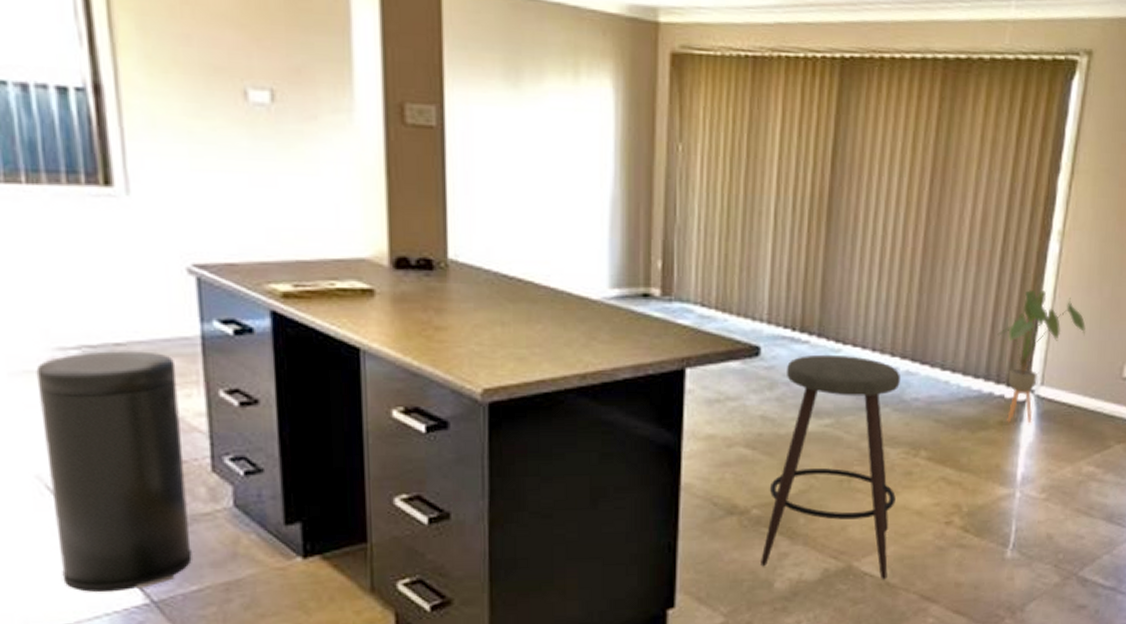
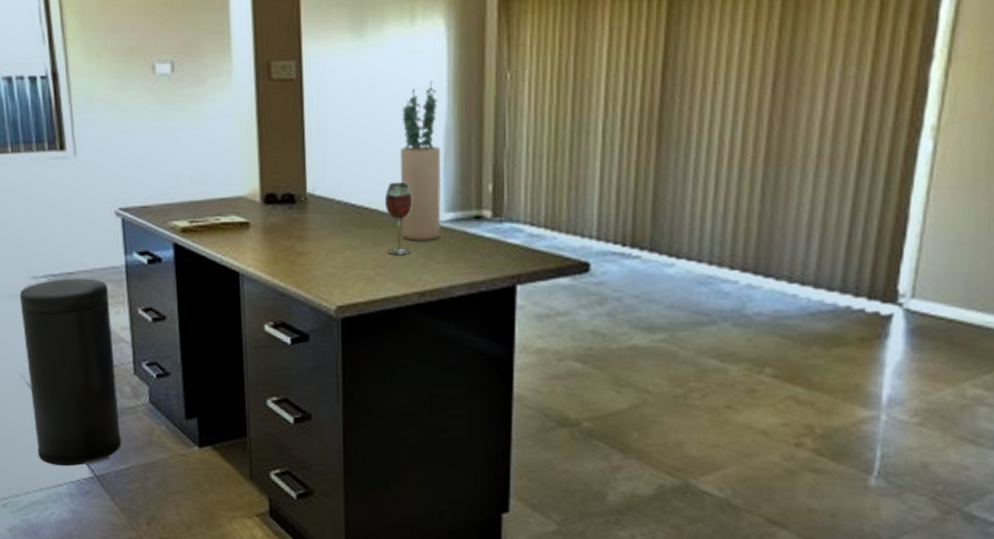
wineglass: none [542,252,574,333] -> present [385,181,413,255]
vase: none [559,144,607,318] -> present [399,80,442,241]
bar stool: present [761,354,900,580] -> none [593,269,741,501]
house plant: present [997,290,1086,423] -> none [855,193,969,339]

